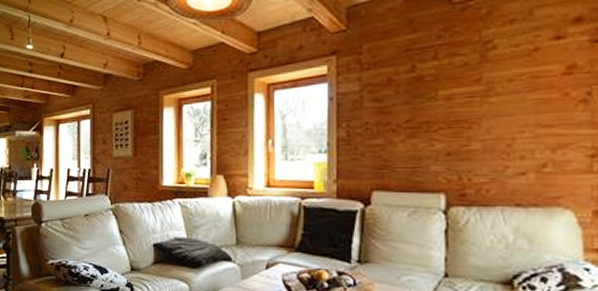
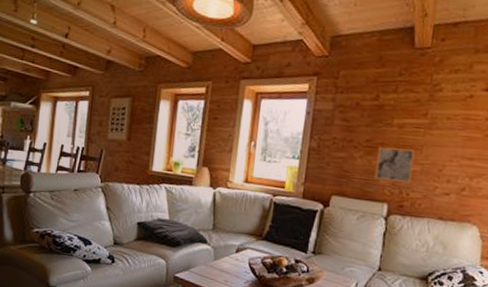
wall art: none [423,125,472,166] -> present [374,147,415,184]

